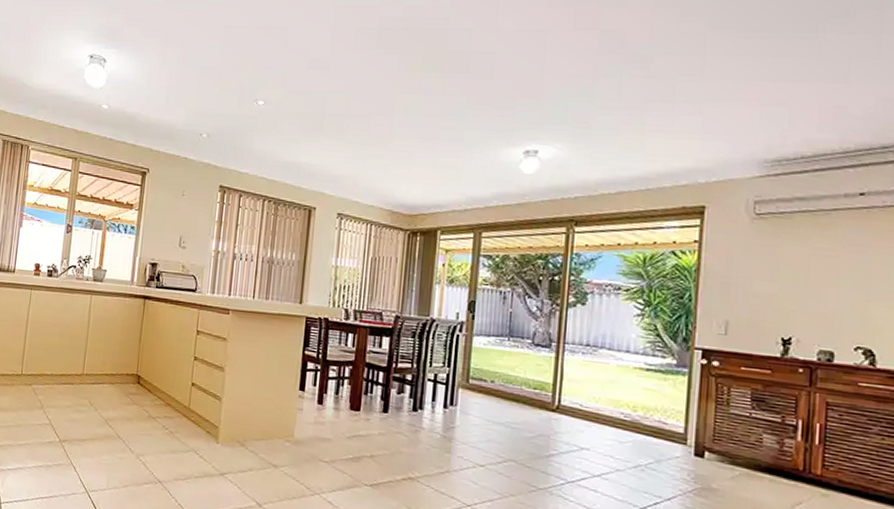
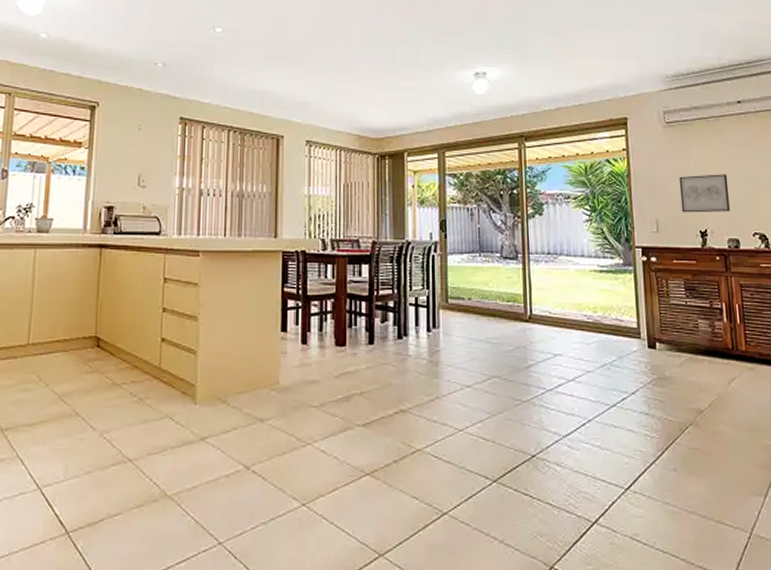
wall art: none [761,275,830,321] -> present [678,174,731,213]

